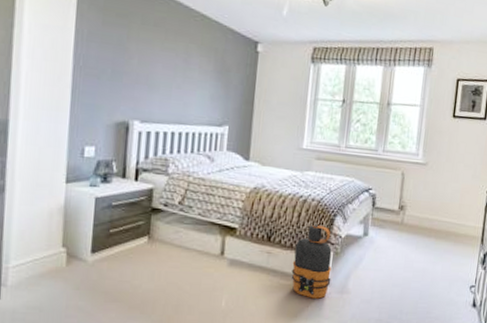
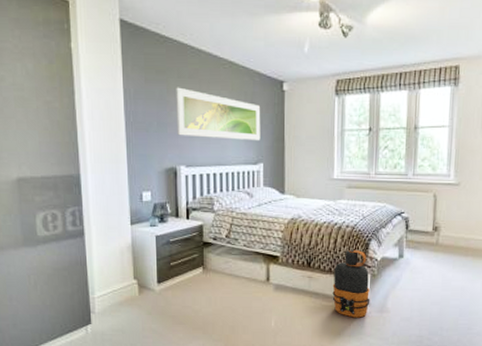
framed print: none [134,34,232,102] -> present [176,87,261,141]

